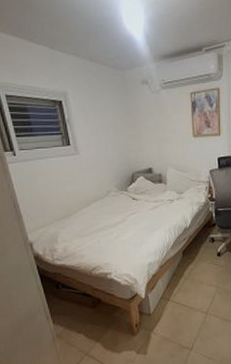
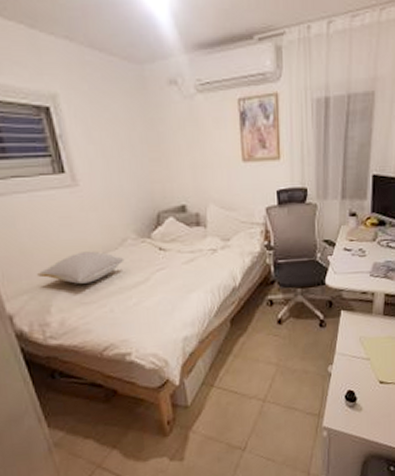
pillow: none [50,199,109,222] -> present [37,251,125,284]

